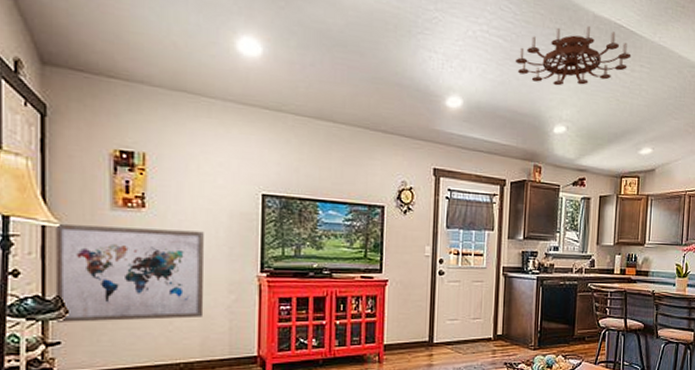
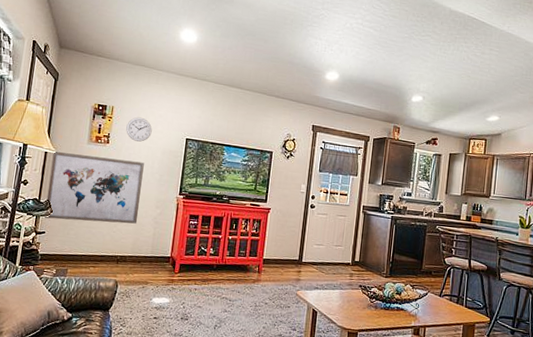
wall clock: none [169,167,210,203] -> present [126,117,152,142]
chandelier: present [515,26,632,86] -> none [382,19,482,65]

